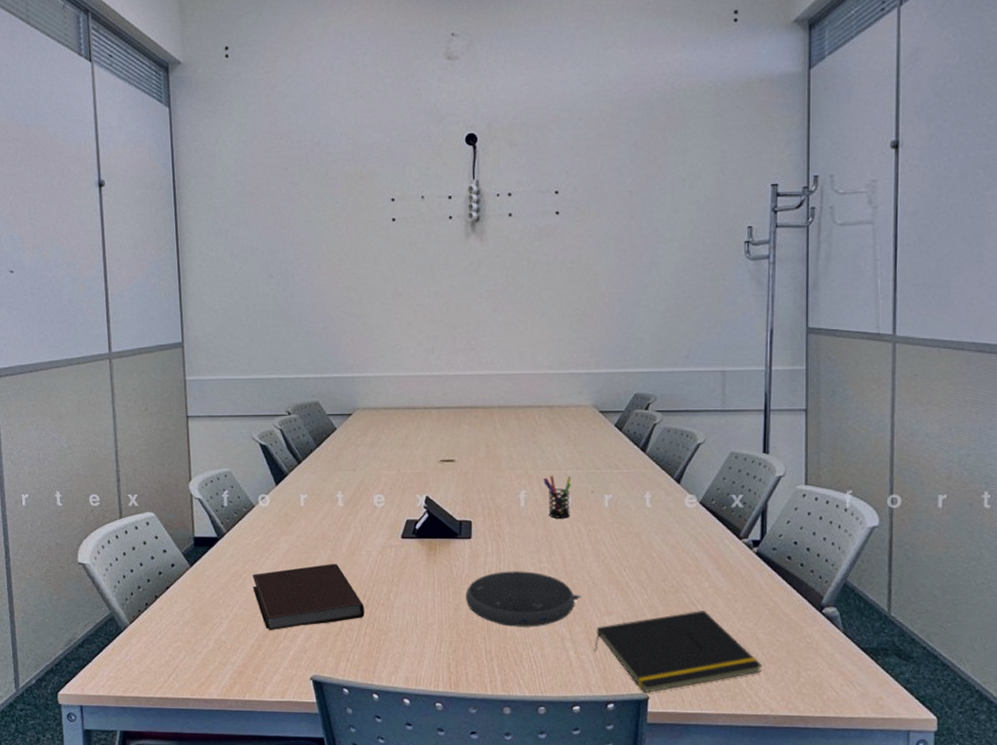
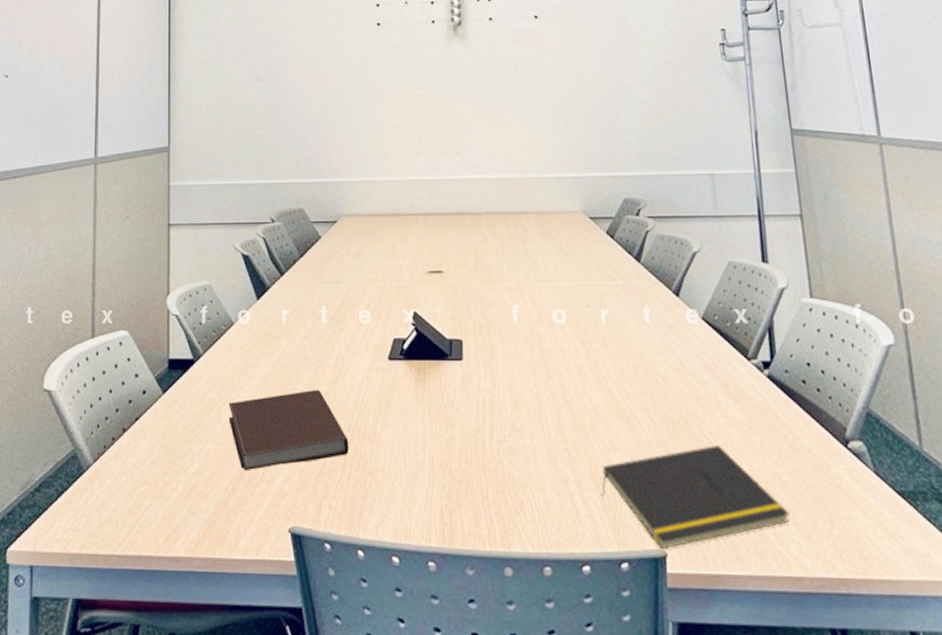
speaker: present [466,571,582,627] -> none [458,398,584,466]
pen holder: present [543,476,571,518] -> none [536,288,566,337]

